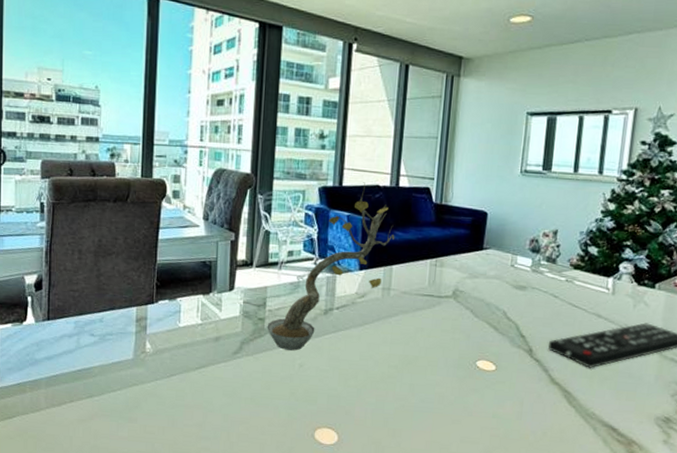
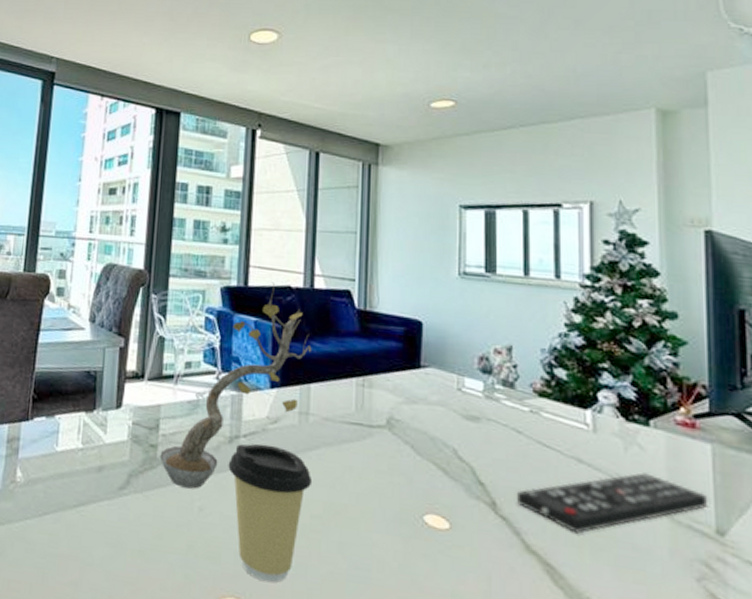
coffee cup: none [323,314,391,416] -> present [228,443,313,583]

